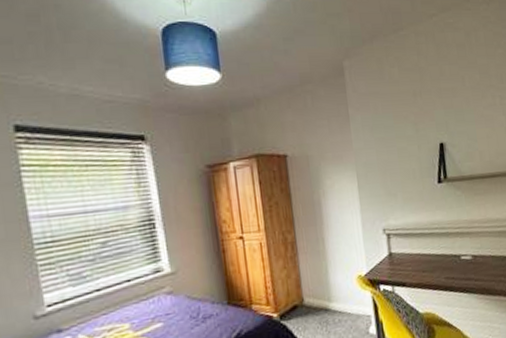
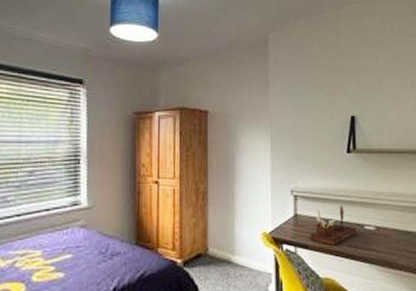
desk organizer: none [406,238,454,280] -> present [310,205,357,245]

